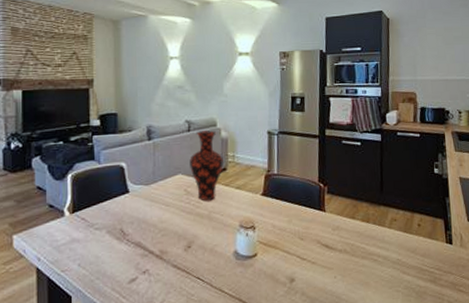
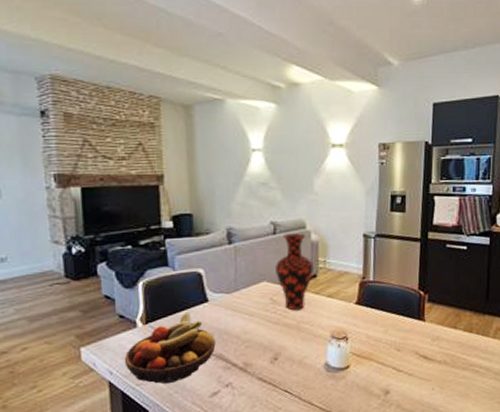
fruit bowl: none [51,202,135,271] -> present [124,311,216,384]

